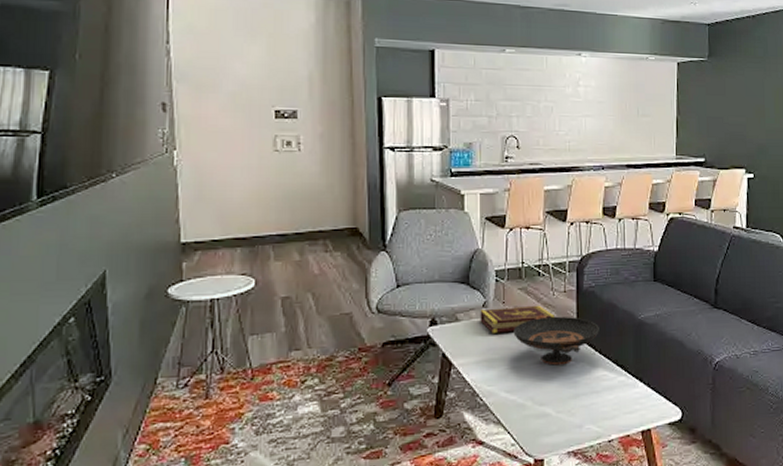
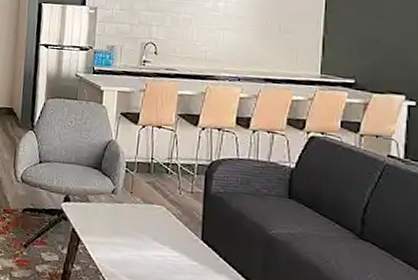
book: present [480,305,555,333] -> none [108,195,180,221]
decorative bowl: present [513,315,599,366] -> none [138,210,225,264]

